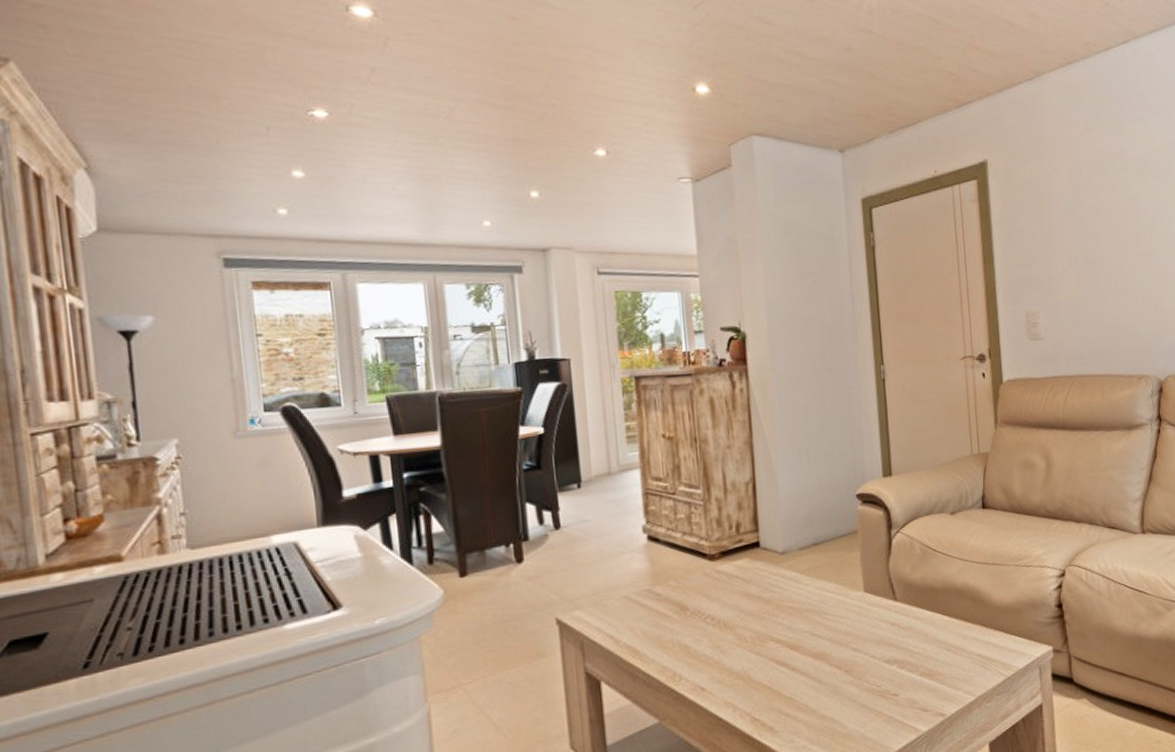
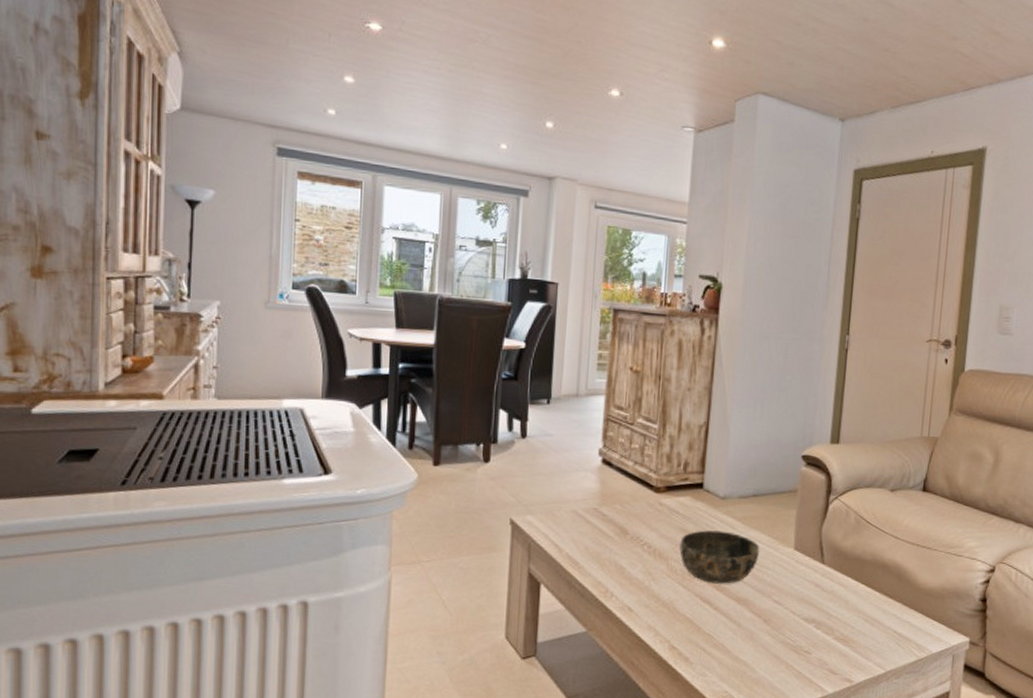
bowl: none [743,586,830,644] -> present [679,529,760,584]

